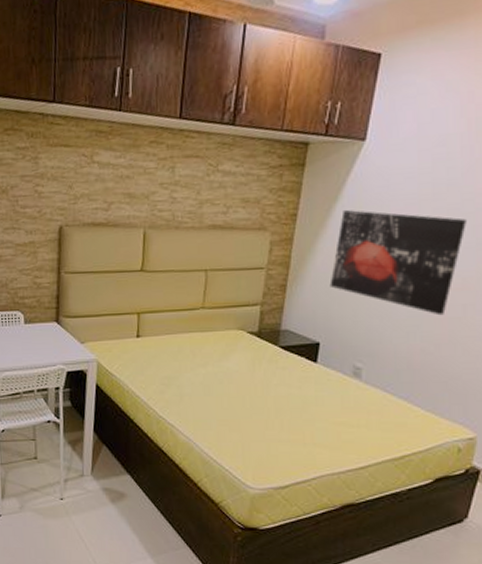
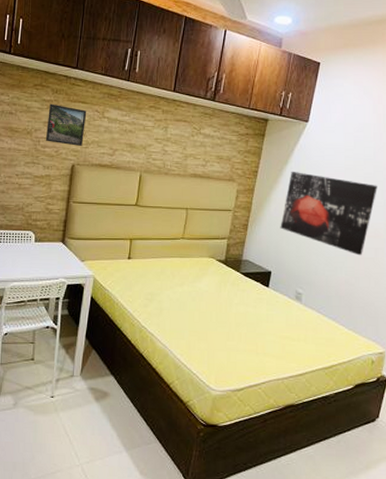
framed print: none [24,151,72,203] -> present [45,104,87,146]

